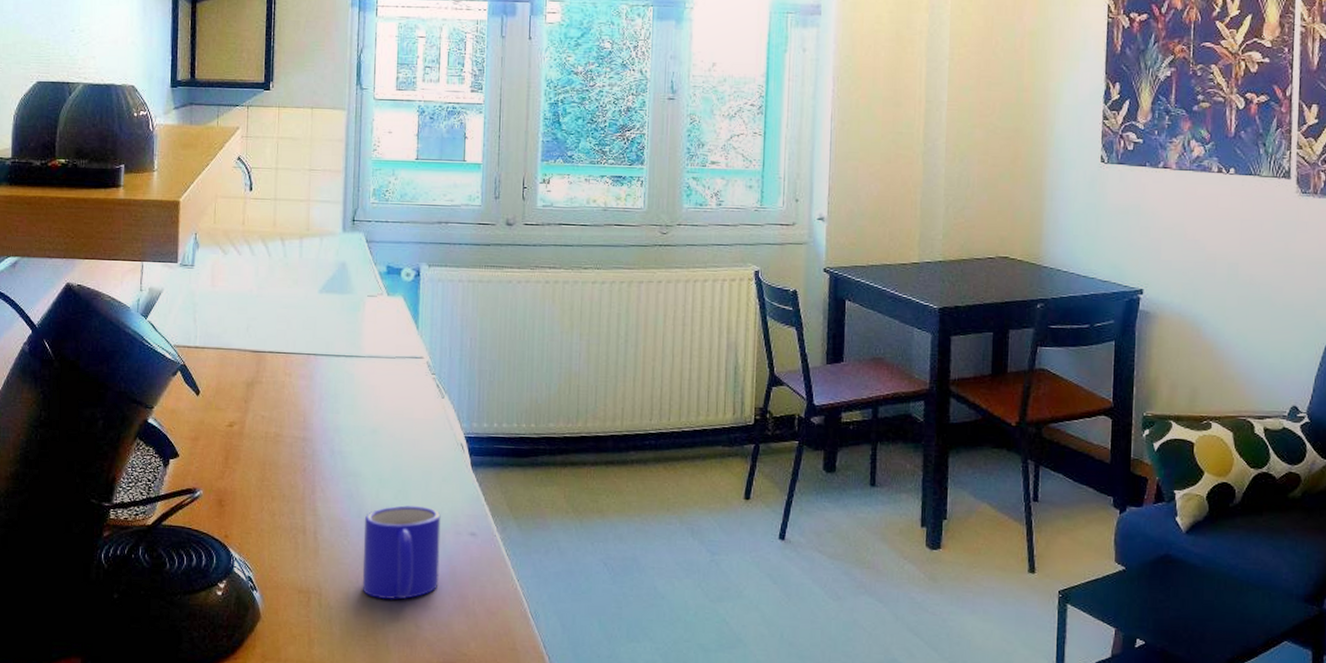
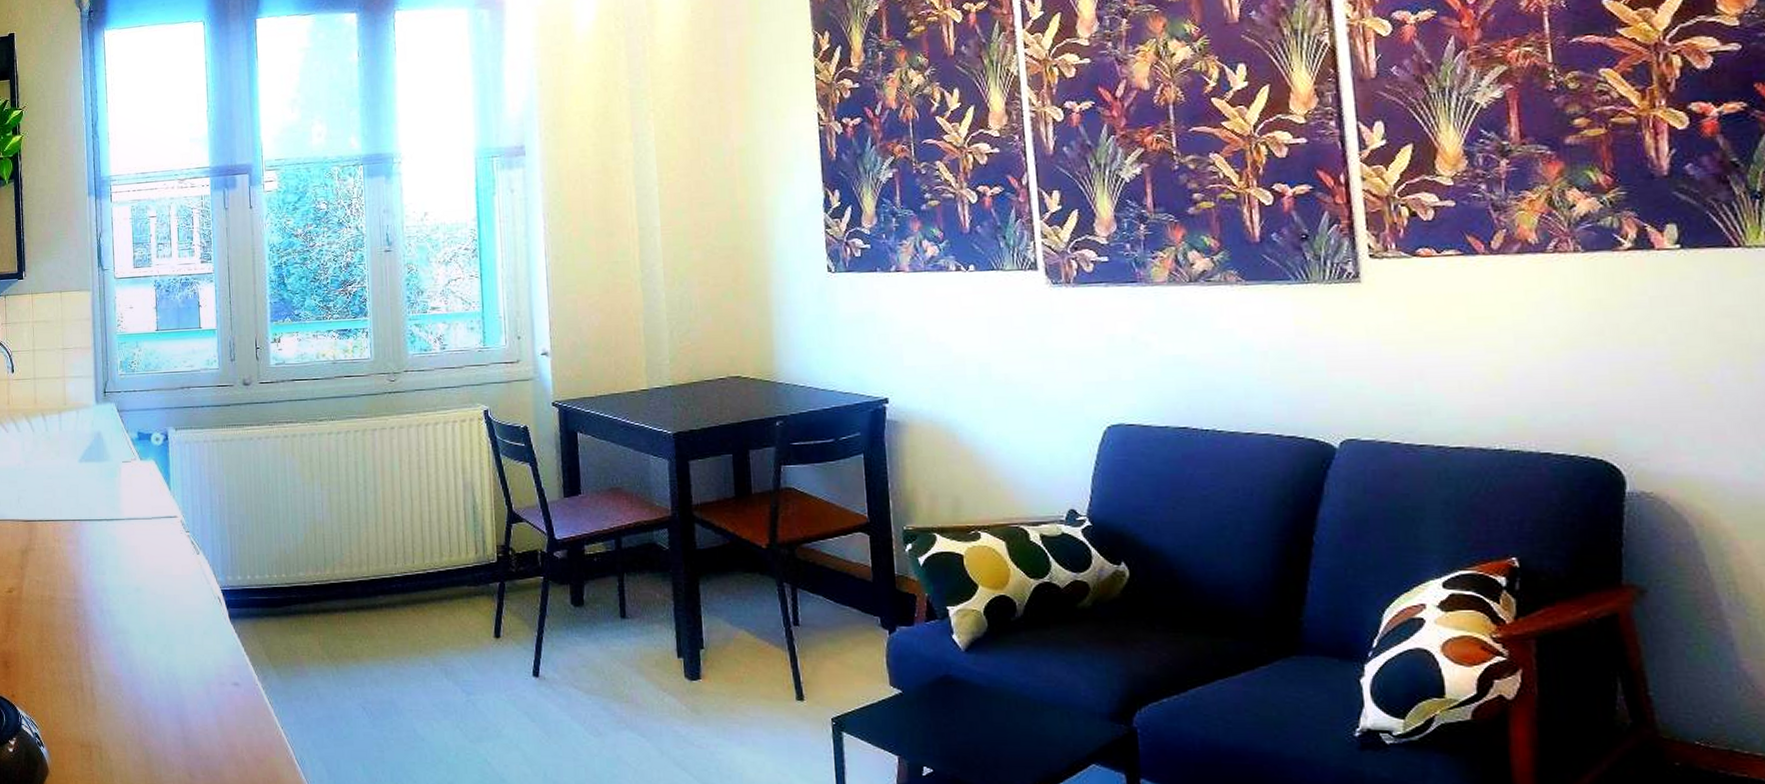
mug: present [362,505,441,600] -> none [135,659,208,751]

